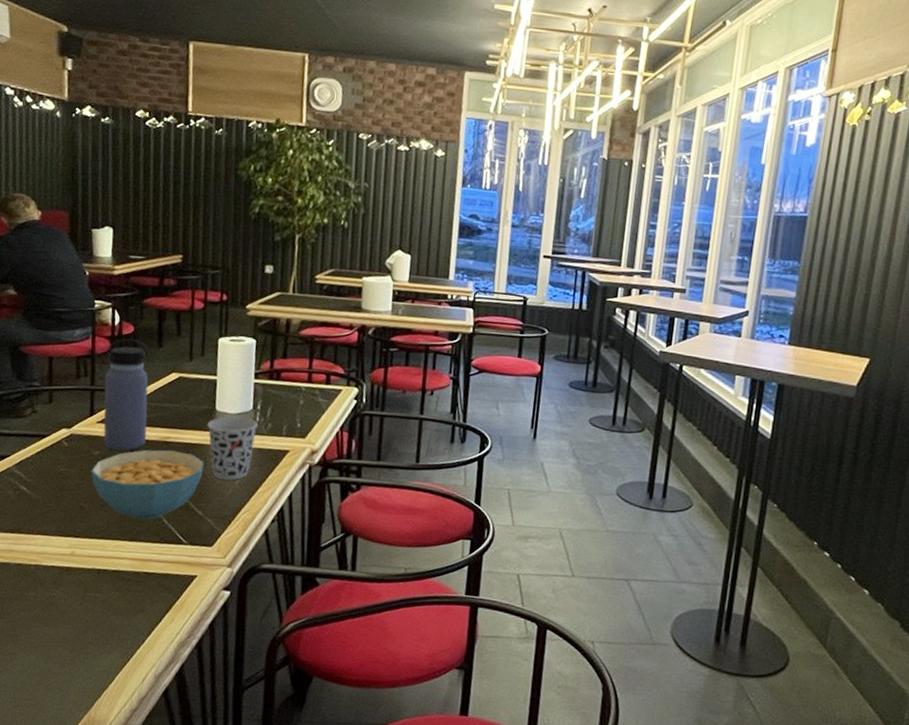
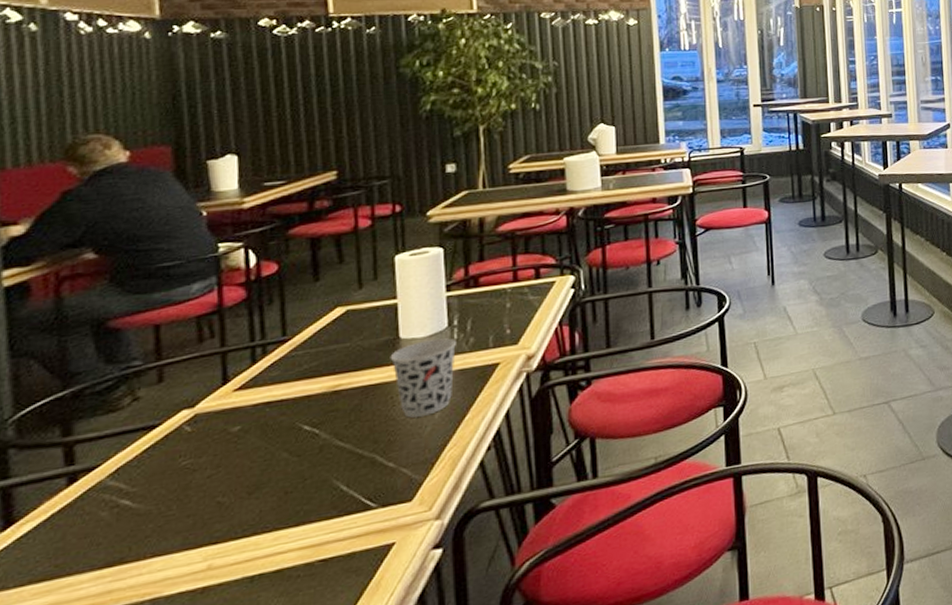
cereal bowl: present [91,449,204,520] -> none [229,397,390,497]
water bottle: present [103,338,148,451] -> none [241,278,308,420]

